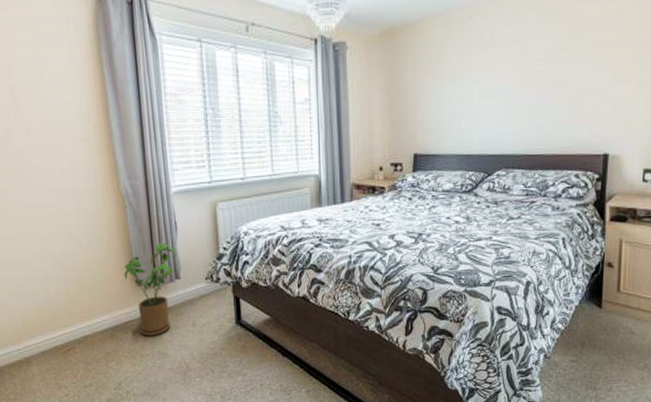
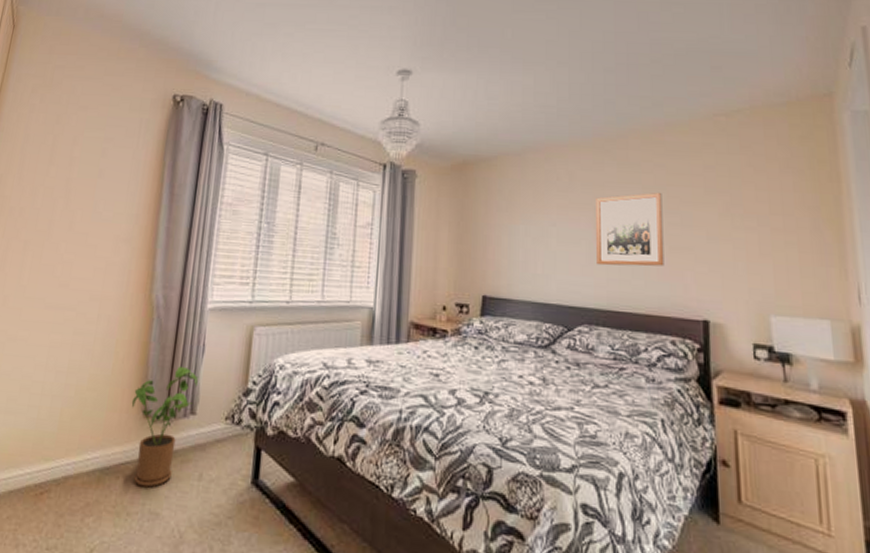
wall art: none [514,41,577,116] -> present [596,193,664,267]

